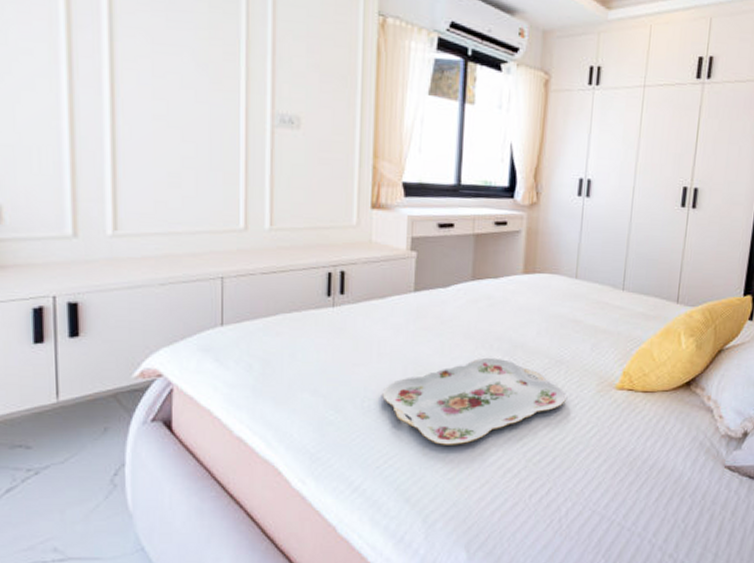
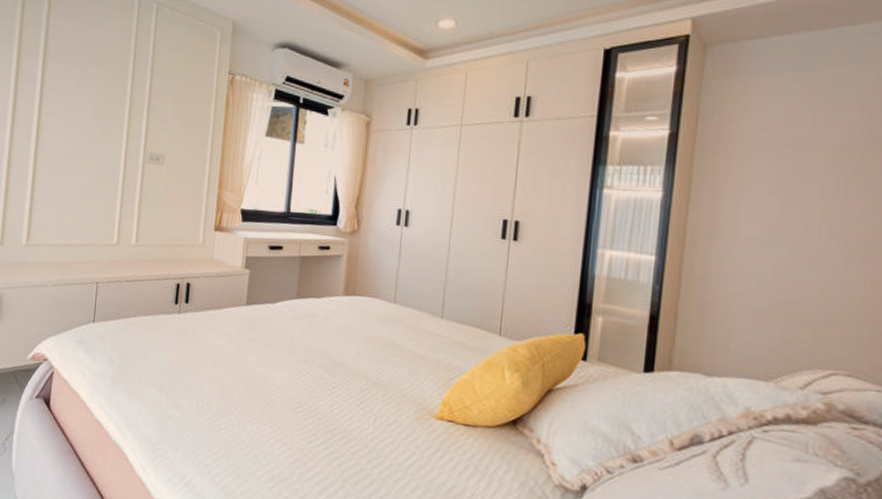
serving tray: present [382,357,566,445] -> none [214,372,384,455]

